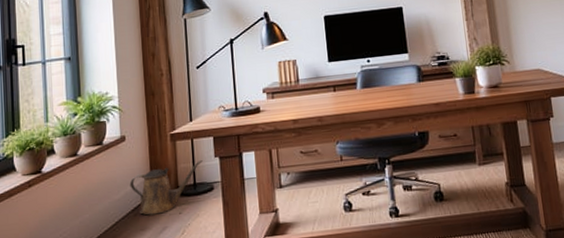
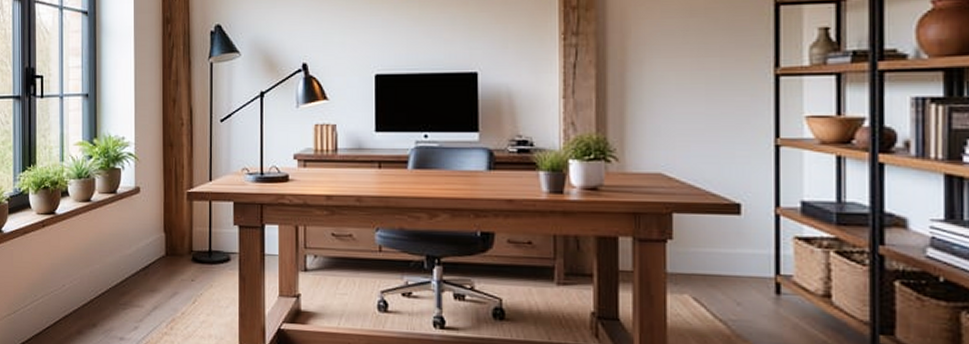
watering can: present [129,160,203,216] -> none [142,226,220,278]

